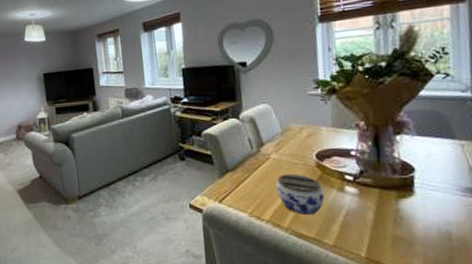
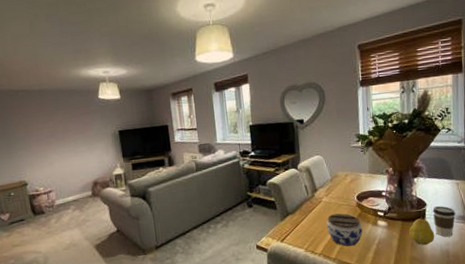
fruit: none [390,184,429,223] -> present [409,216,435,246]
coffee cup: none [424,173,460,215] -> present [432,206,455,237]

